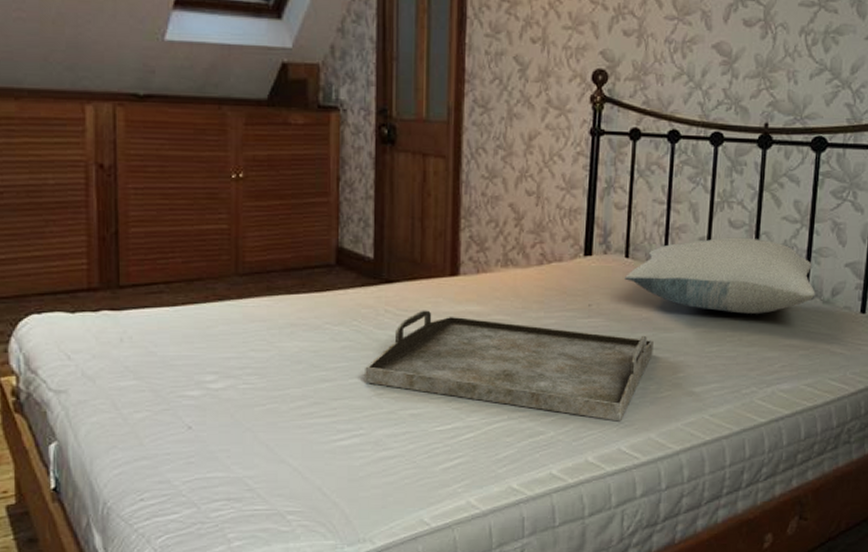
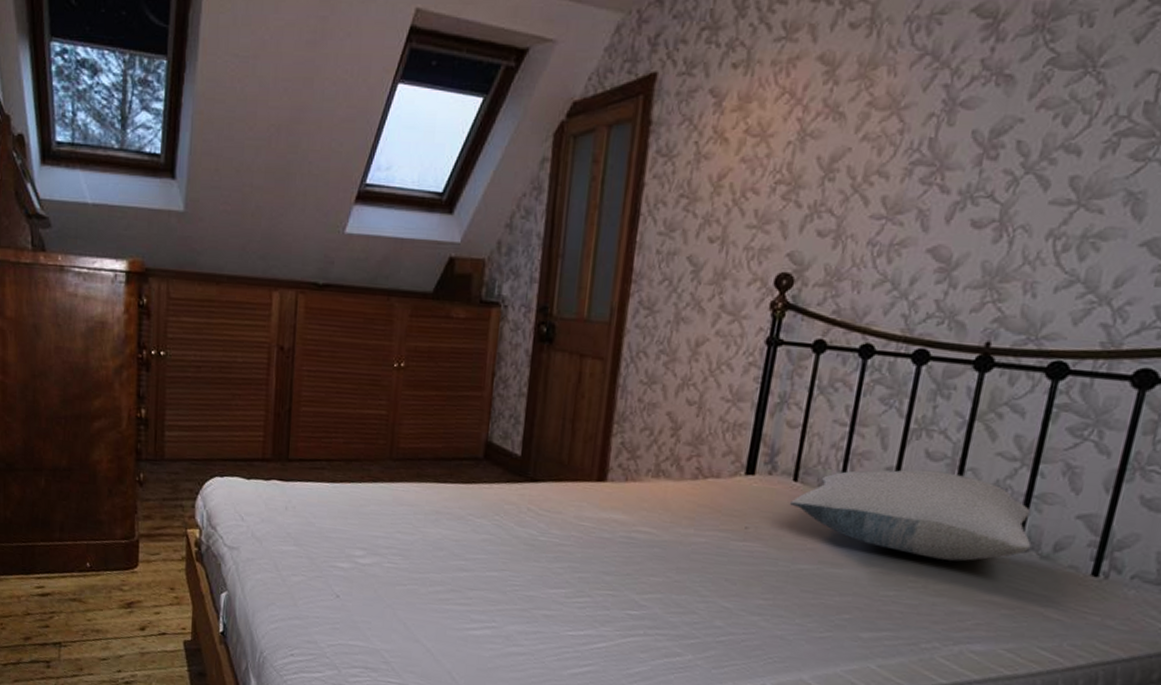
serving tray: present [365,310,654,422] -> none [501,512,817,657]

